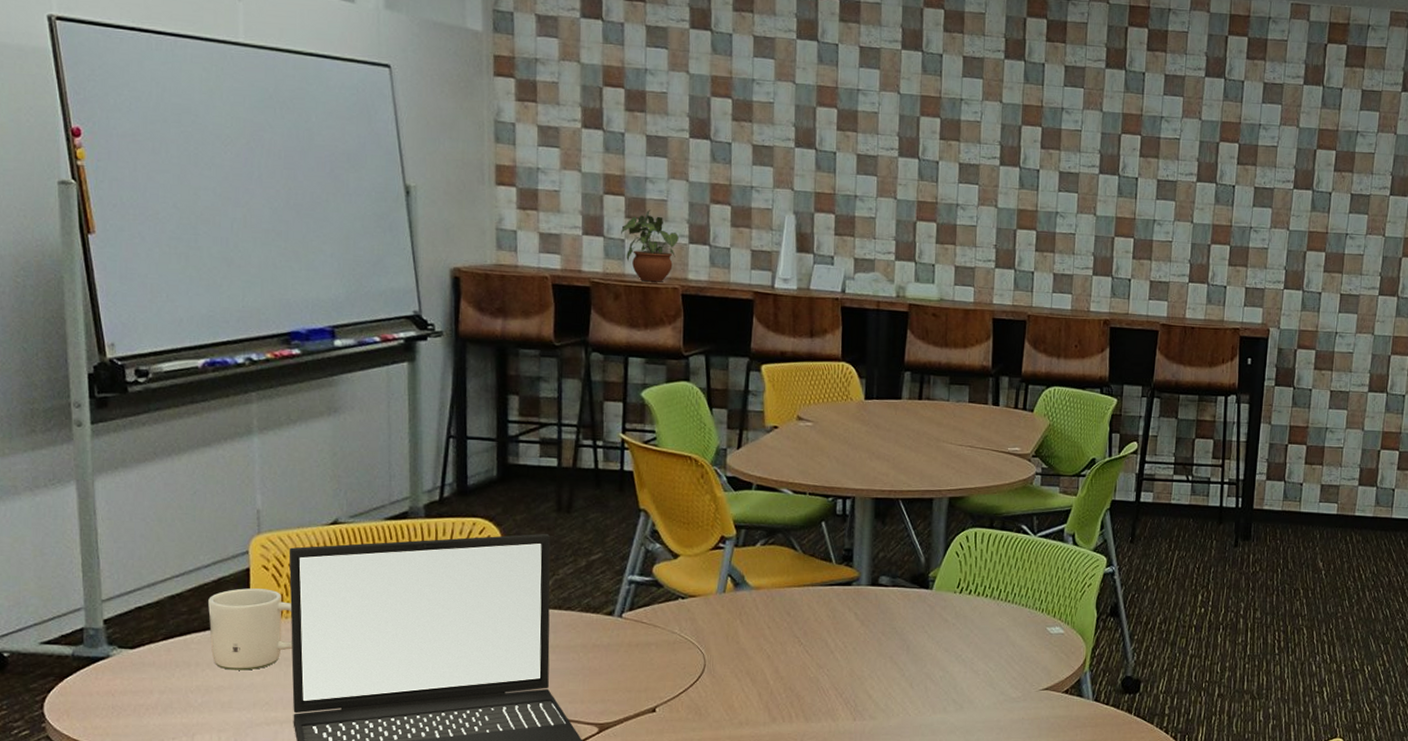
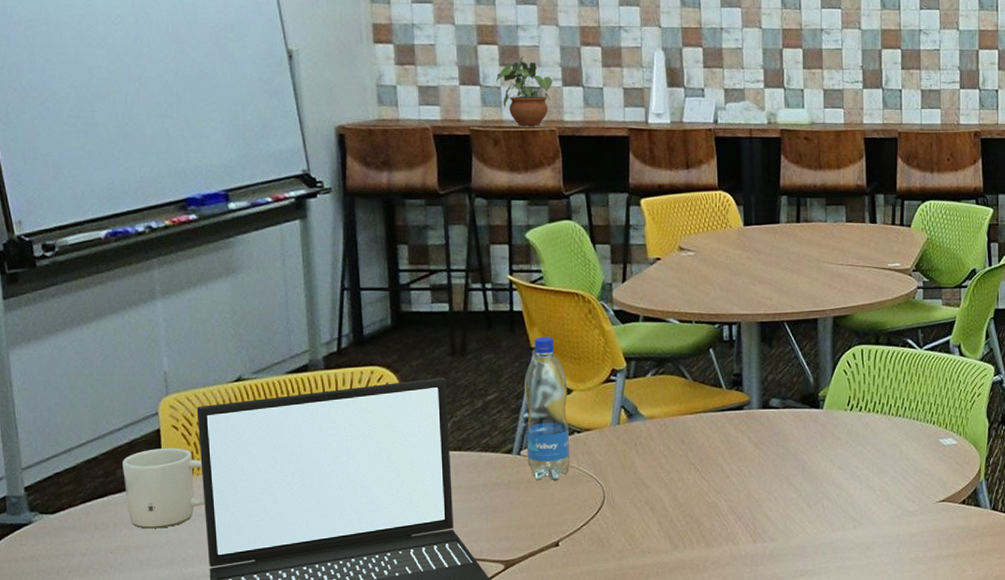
bottle: none [628,498,675,646] -> present [524,336,570,481]

